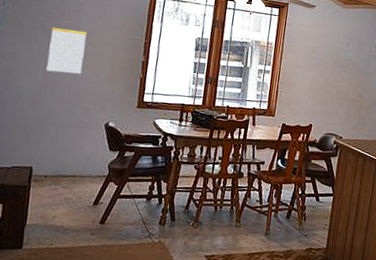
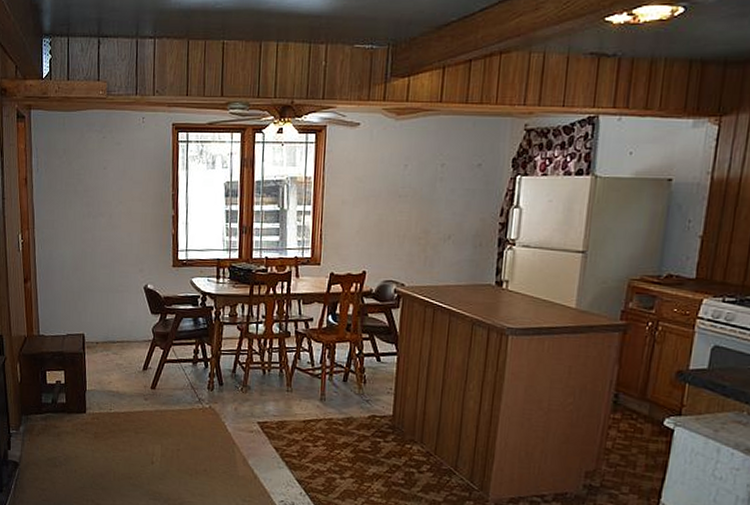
calendar: present [46,27,87,74] -> none [82,189,116,236]

